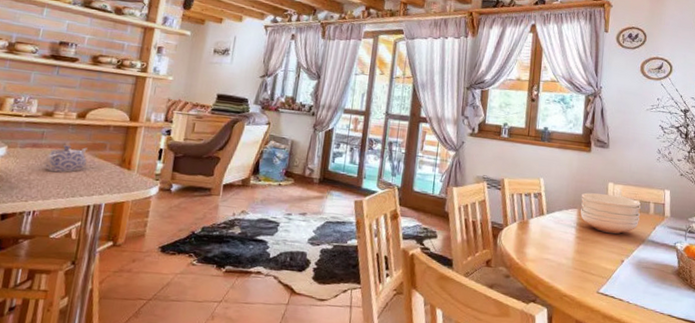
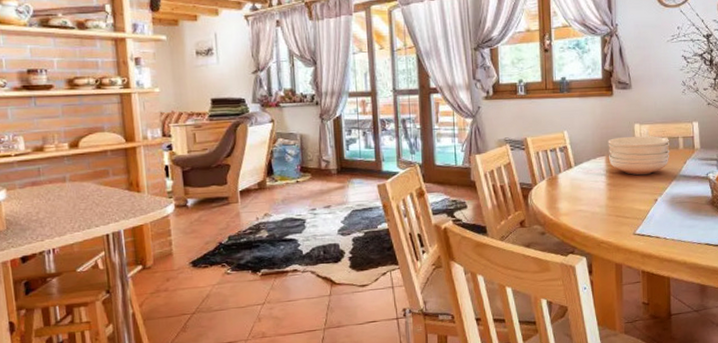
teapot: present [44,145,88,173] -> none [48,177,94,208]

